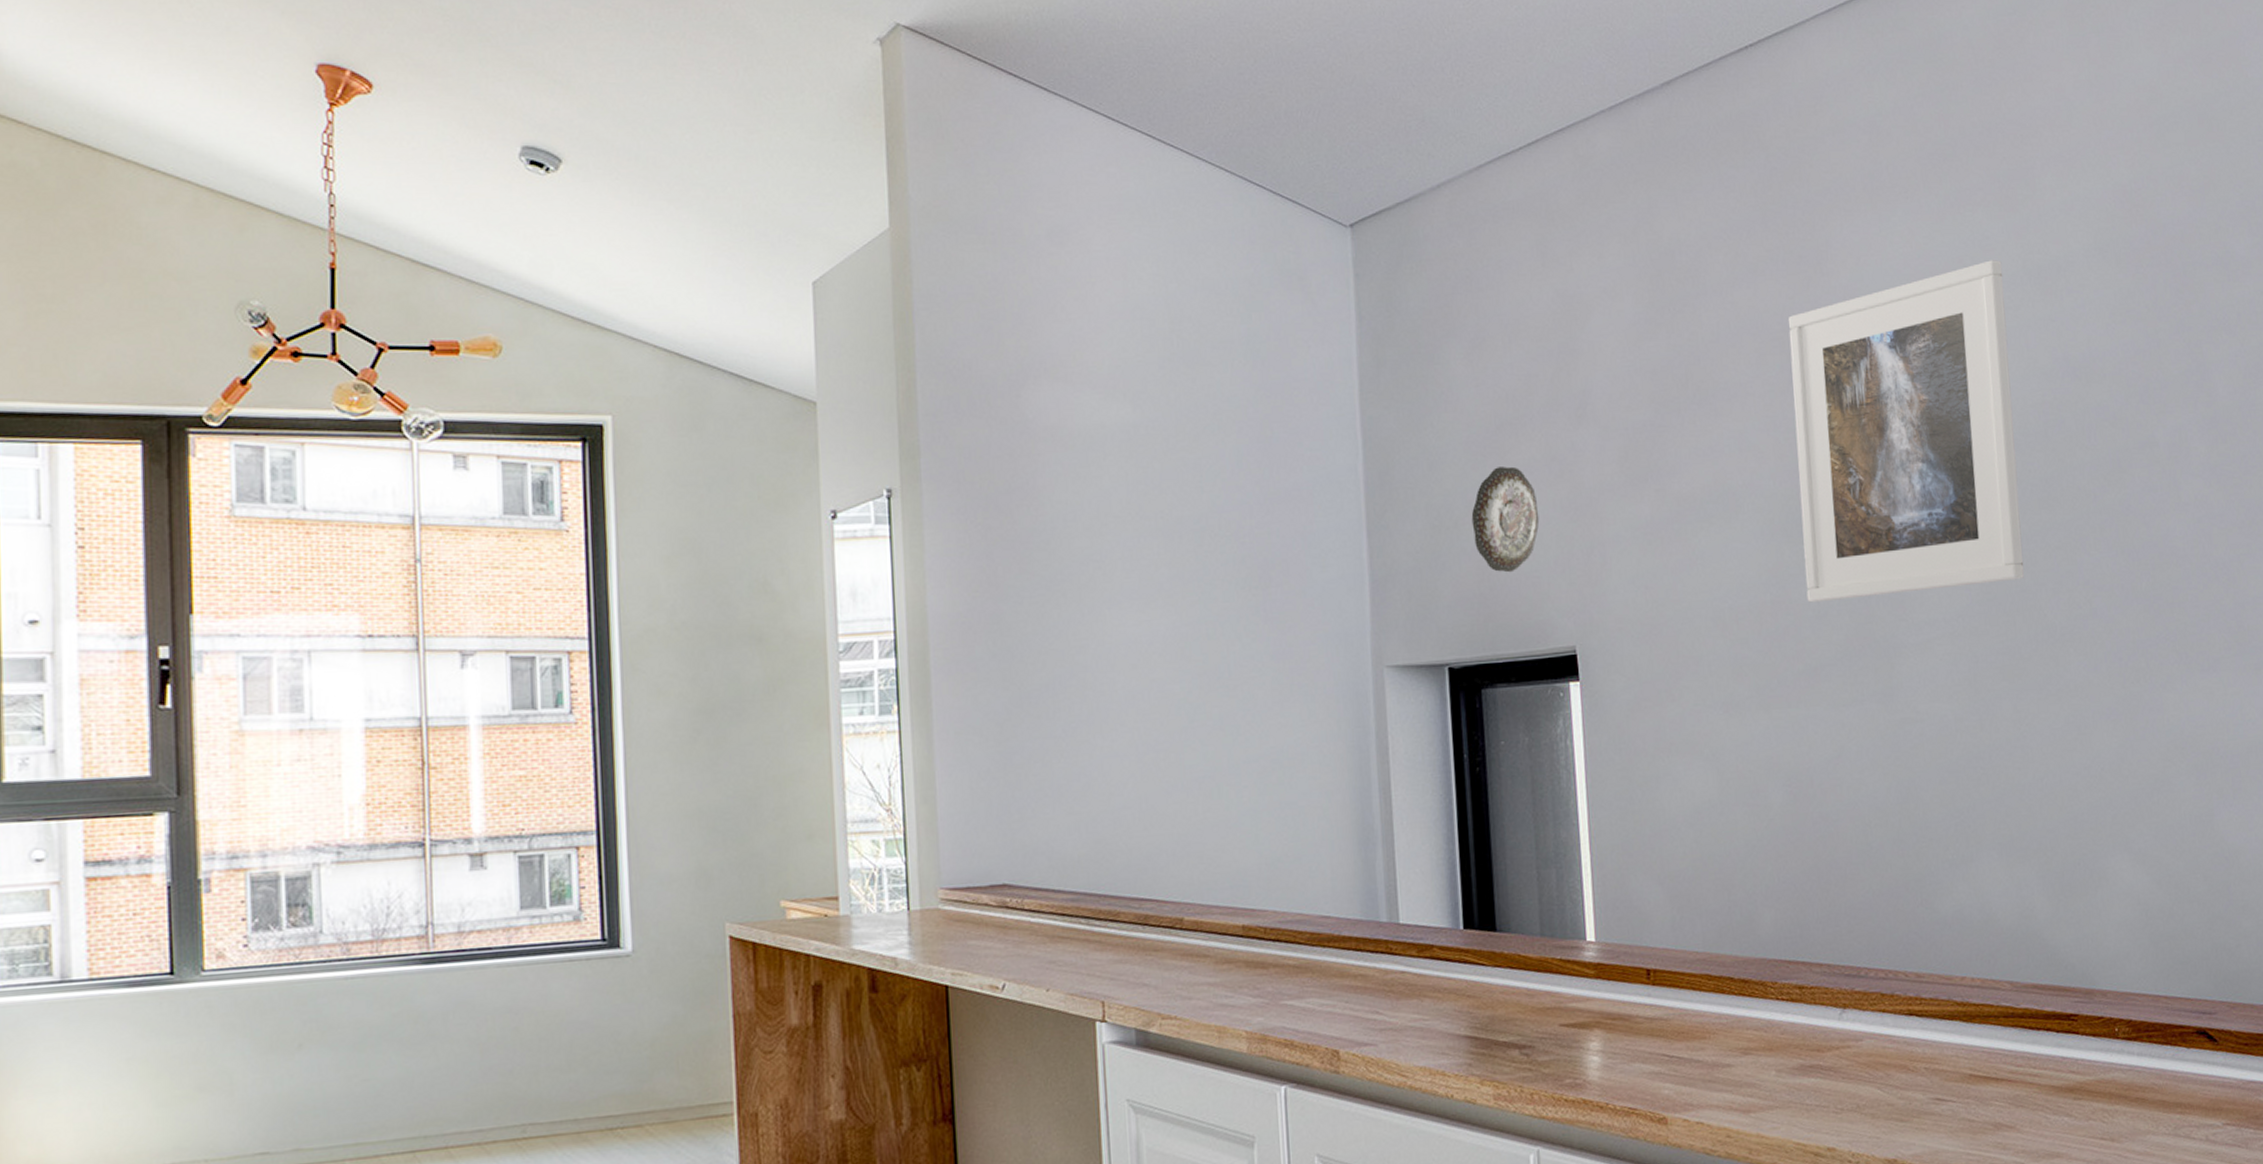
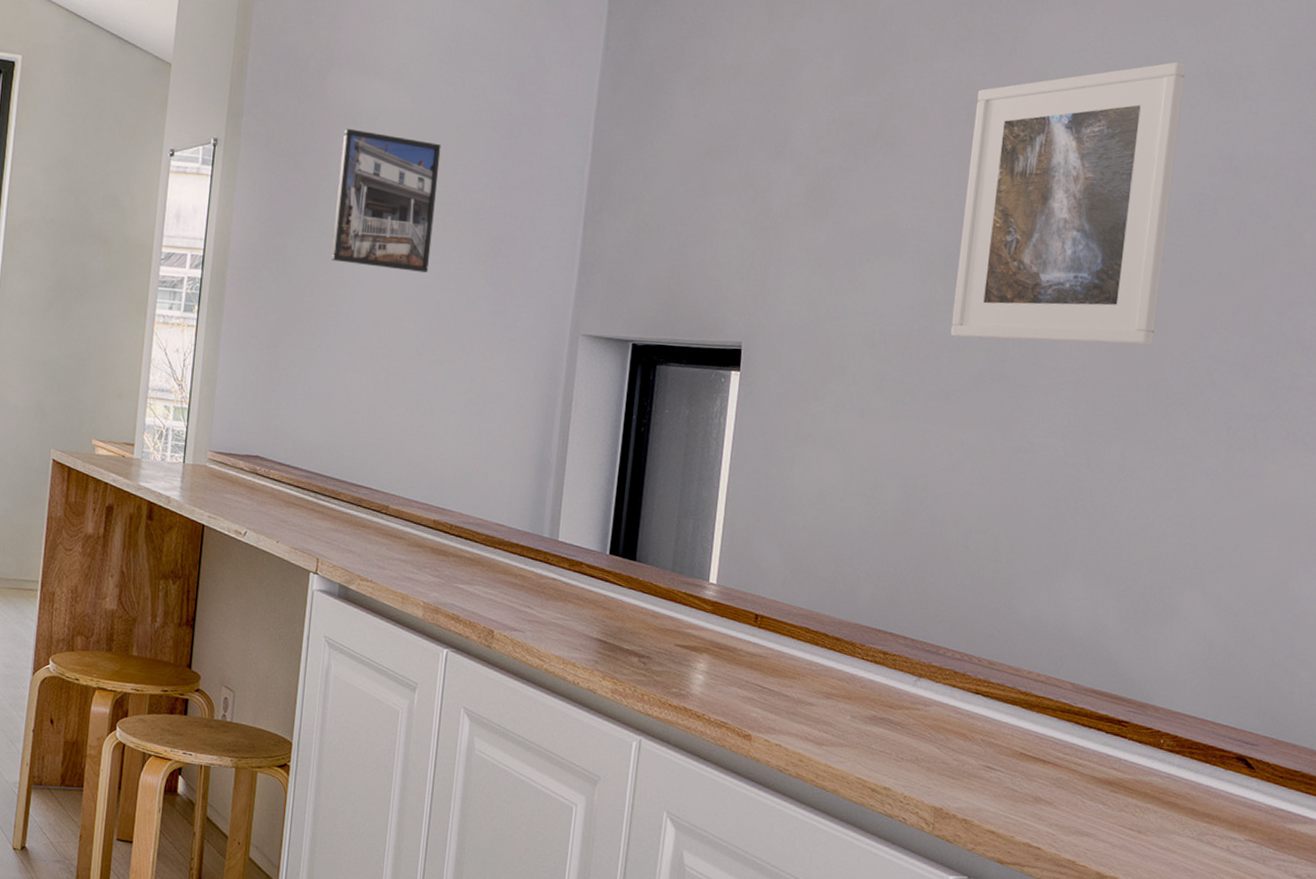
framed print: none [1054,454,1187,622] -> present [331,128,441,273]
decorative plate: present [1471,466,1540,573] -> none [671,185,730,274]

